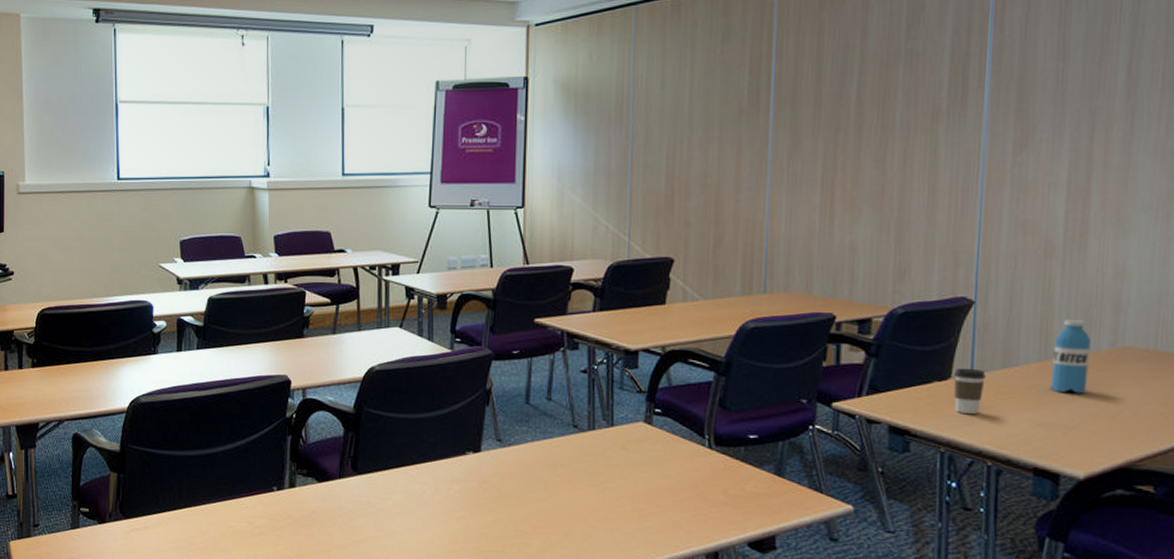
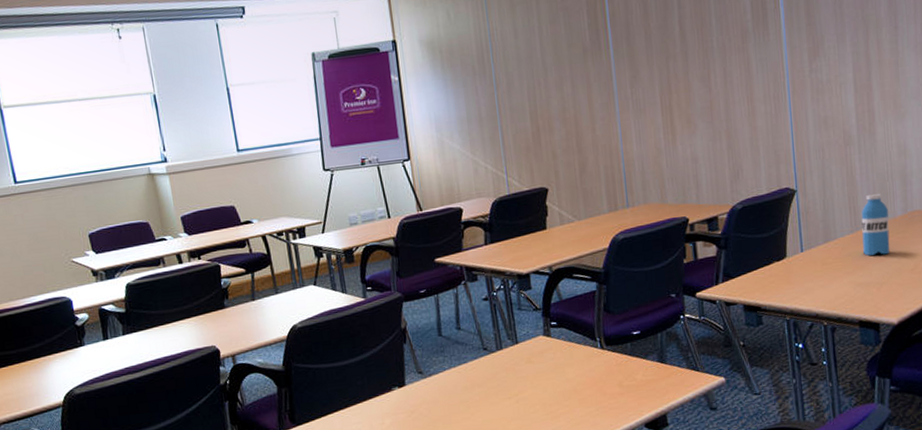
coffee cup: present [954,368,986,414] -> none [788,246,813,286]

